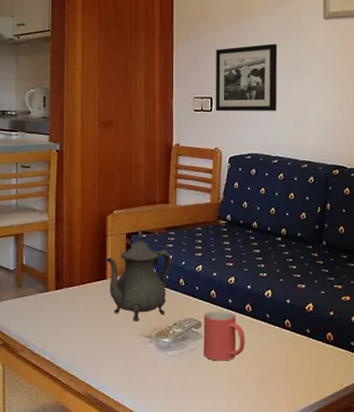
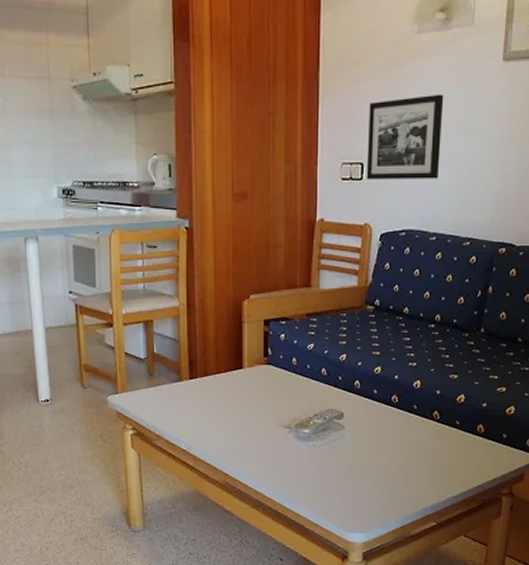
teapot: present [105,229,172,320] -> none [242,315,313,411]
mug: present [203,310,245,361] -> none [345,401,390,452]

